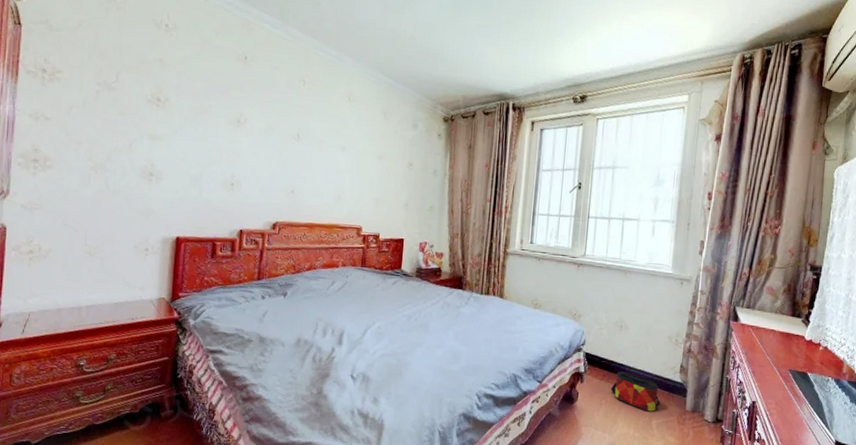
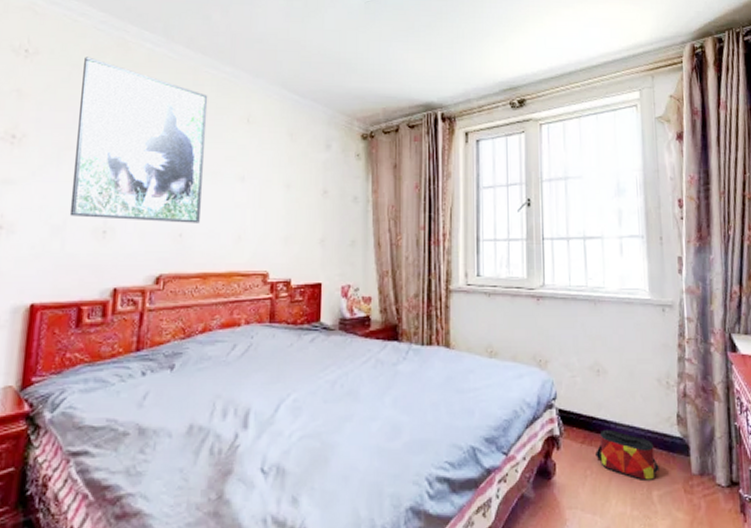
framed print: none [204,34,317,183] -> present [69,57,208,223]

